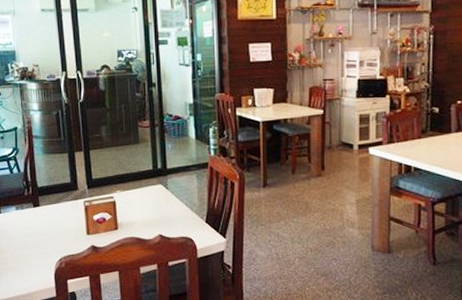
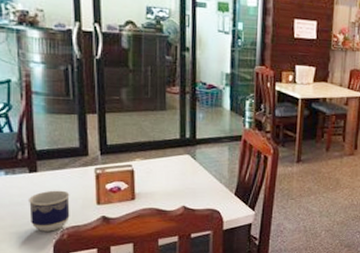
cup: none [33,222,66,260] -> present [27,190,70,232]

